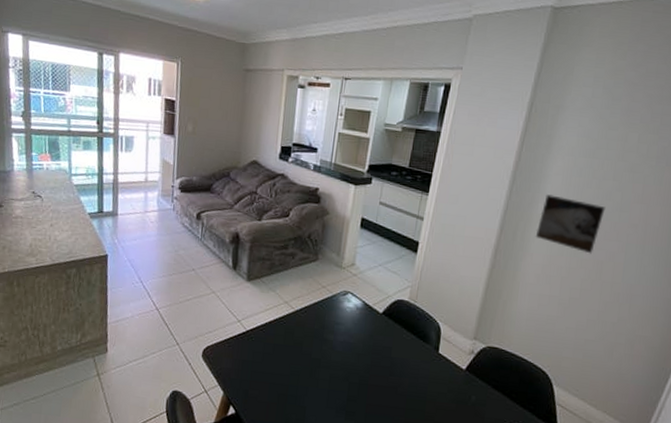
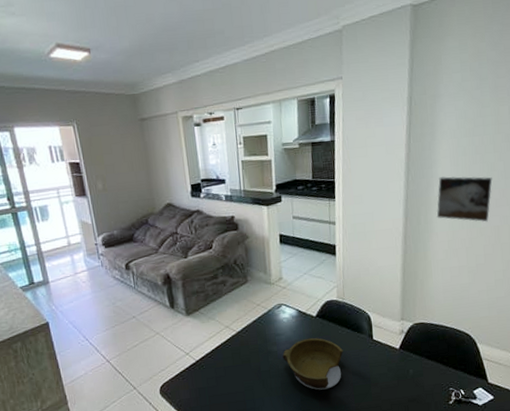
bowl: none [337,335,404,395] -> present [282,338,343,390]

